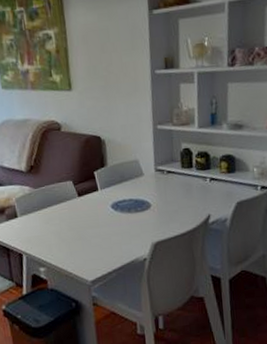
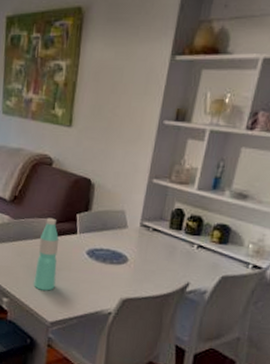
water bottle: none [64,180,89,252] -> present [34,218,59,291]

